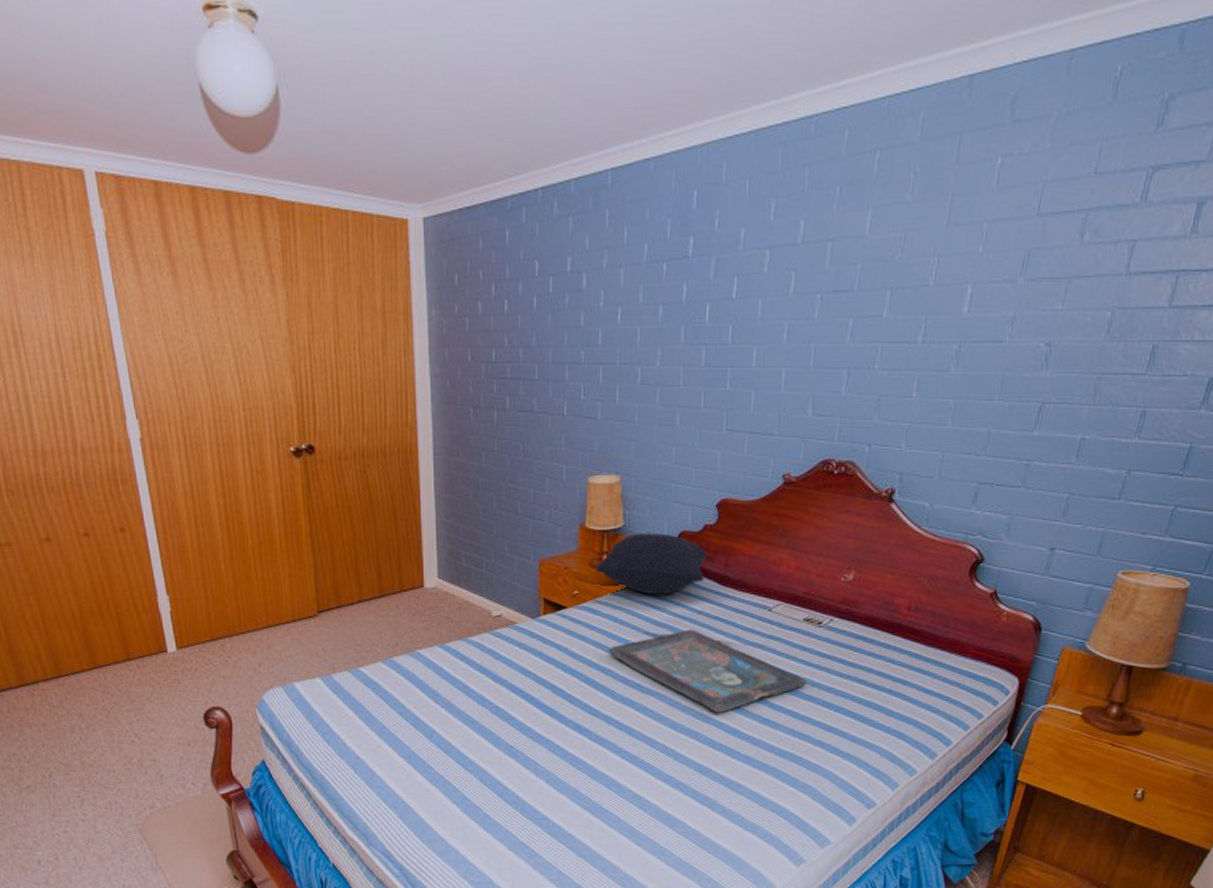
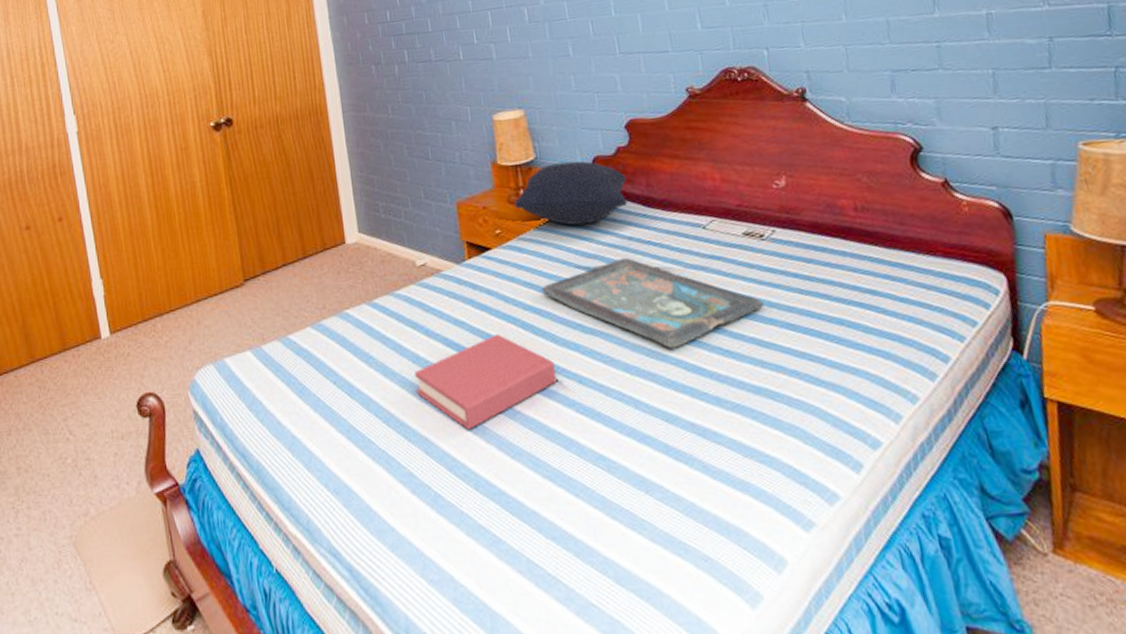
hardback book: none [479,685,609,765] -> present [415,334,557,430]

